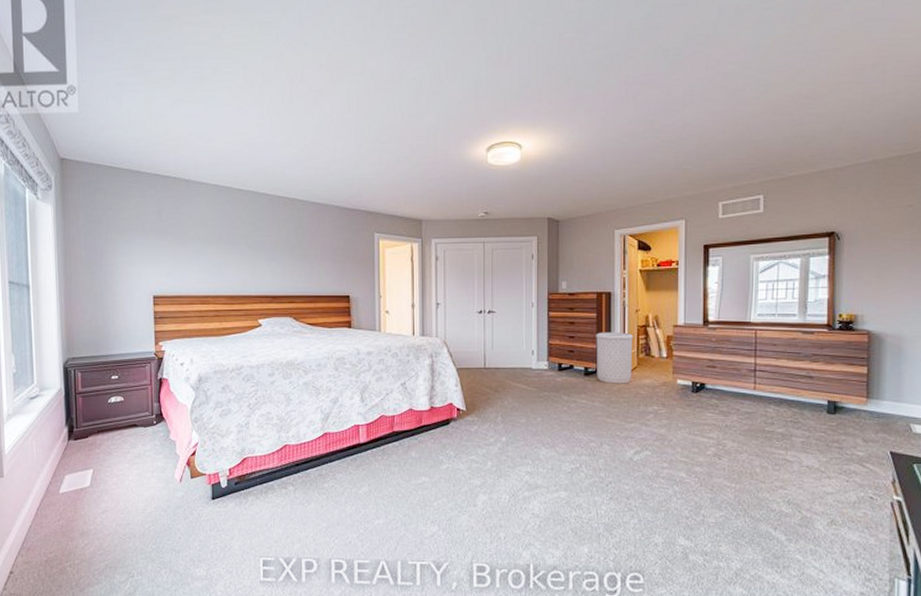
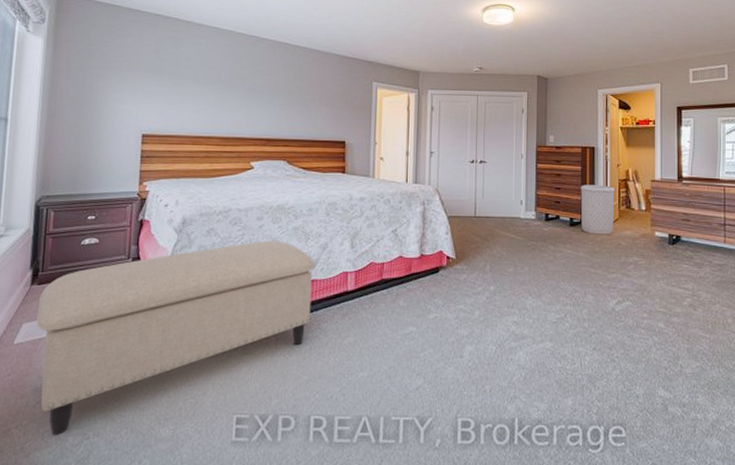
ottoman: none [76,395,328,574] -> present [36,240,316,436]

